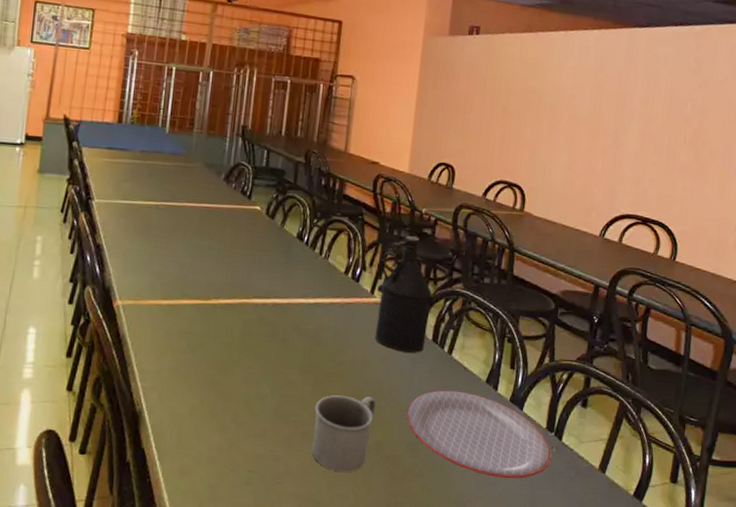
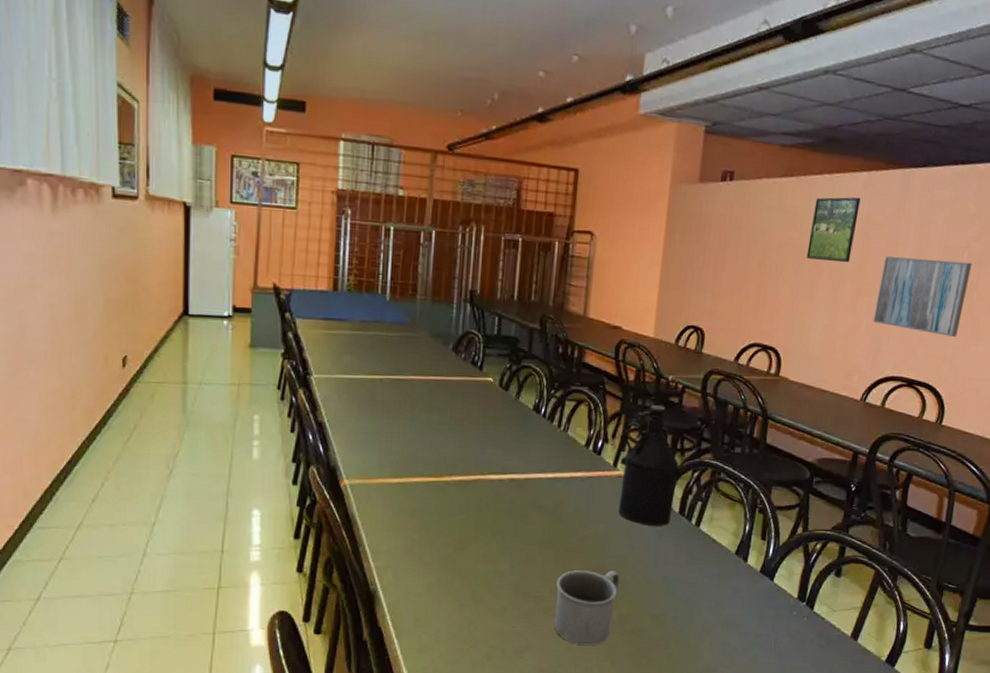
plate: present [406,390,552,479] -> none [651,562,803,649]
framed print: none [546,51,593,110] -> present [806,197,861,263]
wall art: none [608,105,695,179] -> present [873,256,972,337]

